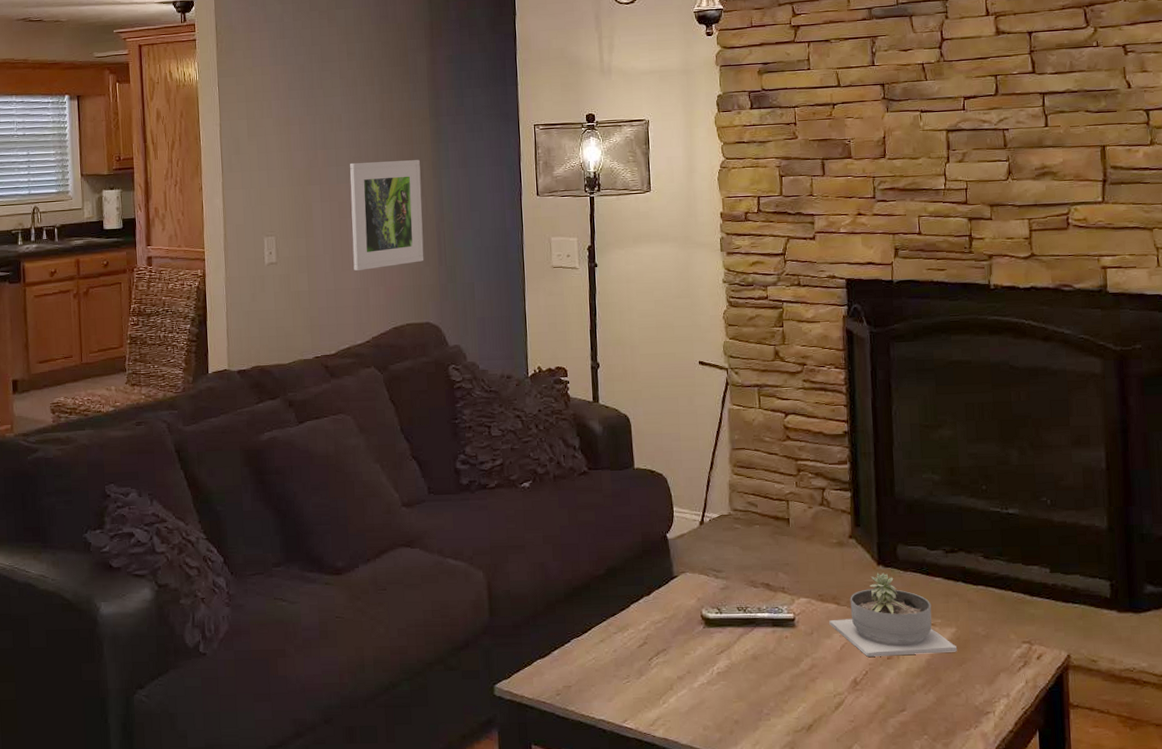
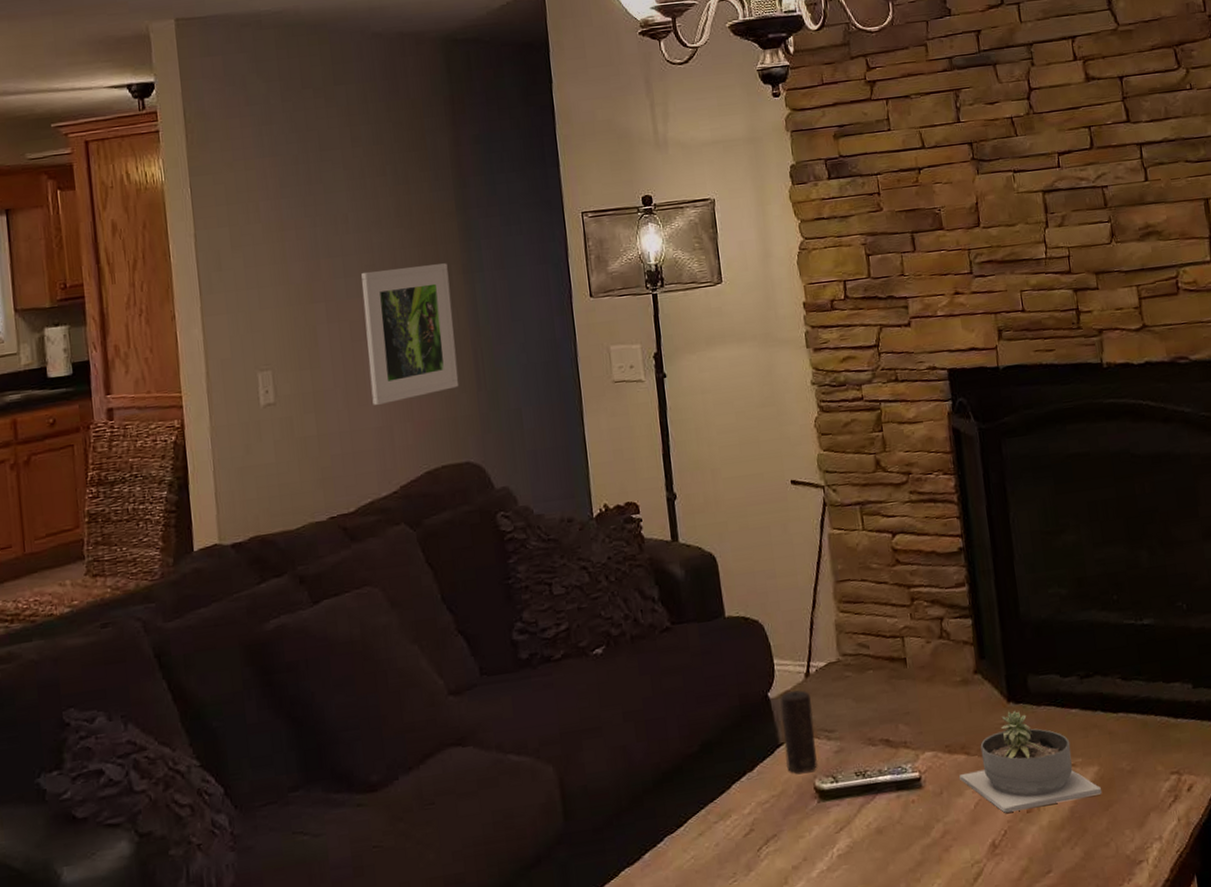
candle: none [676,535,705,602] -> present [780,690,817,773]

